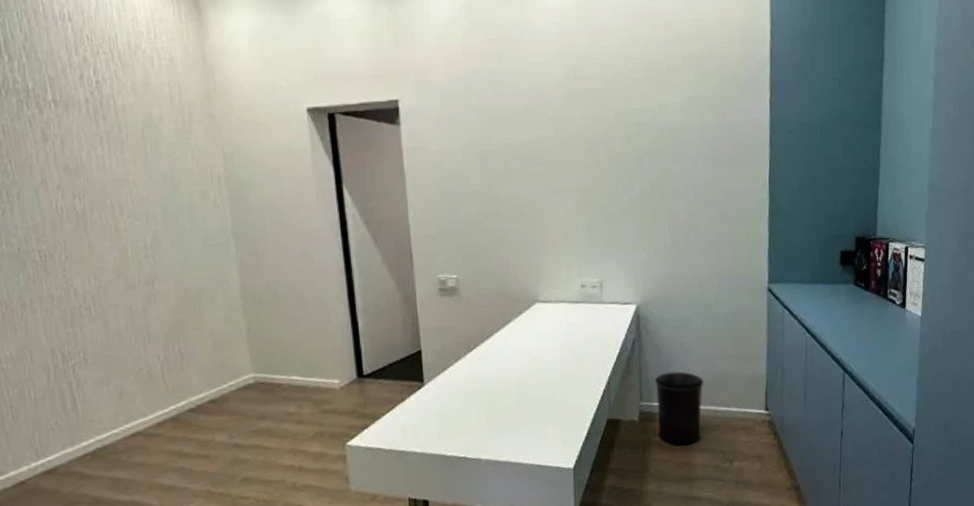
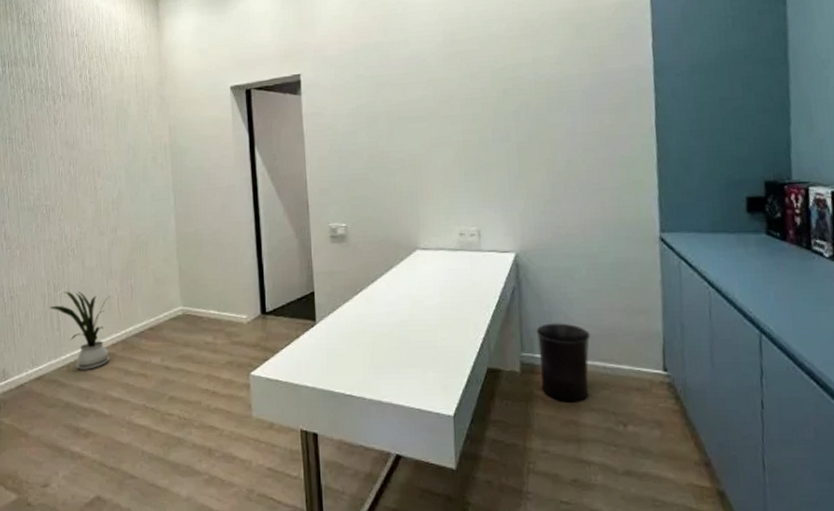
house plant: none [58,361,155,457] -> present [50,291,110,370]

